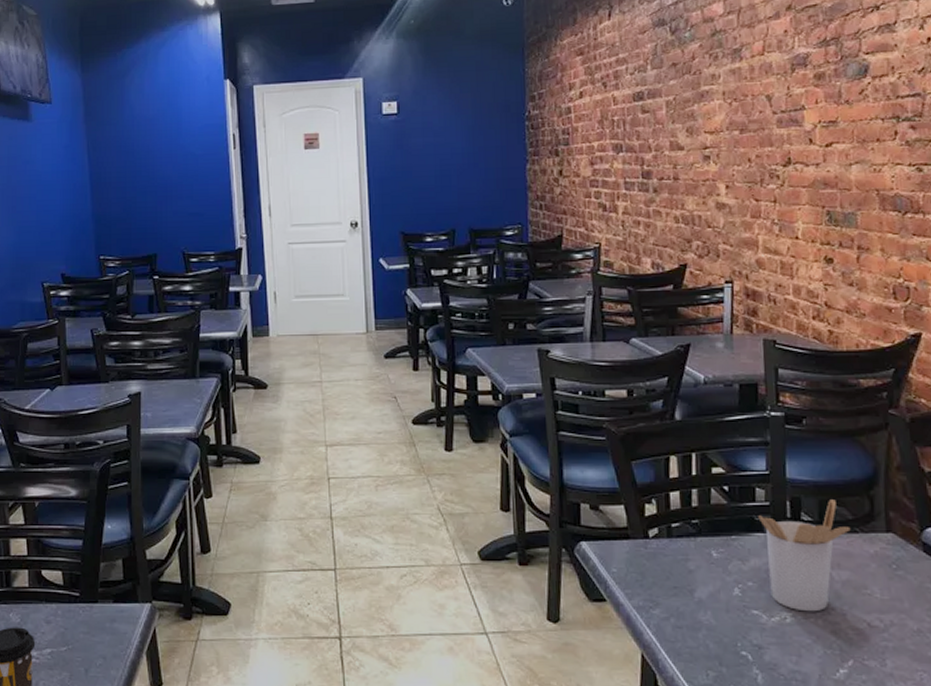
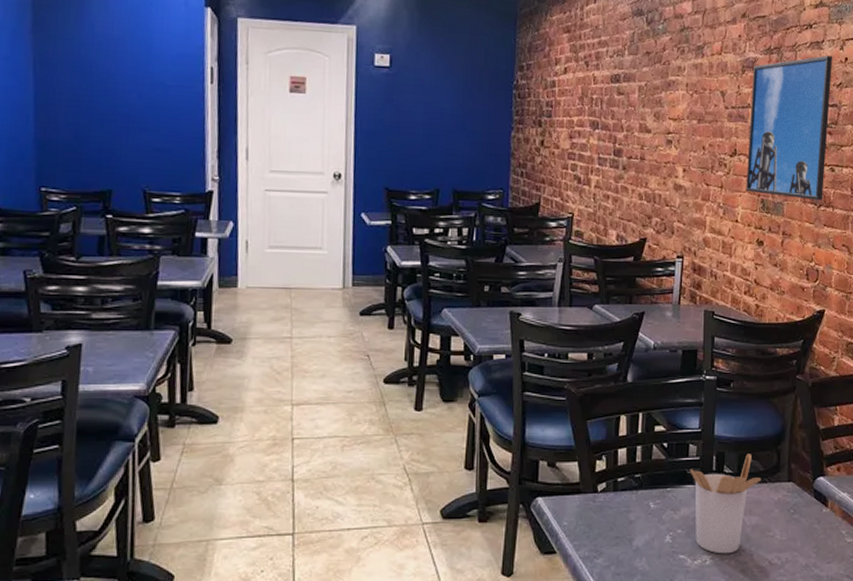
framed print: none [805,38,911,207] -> present [746,55,833,201]

